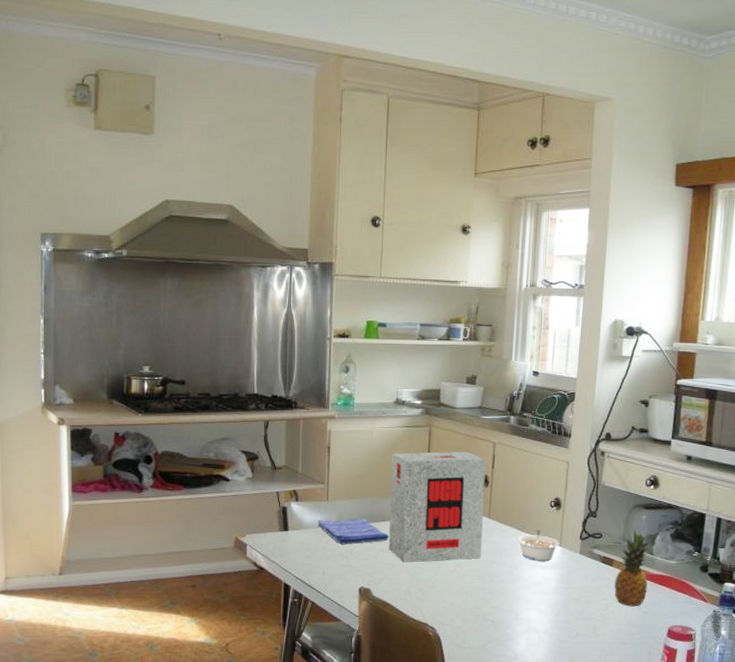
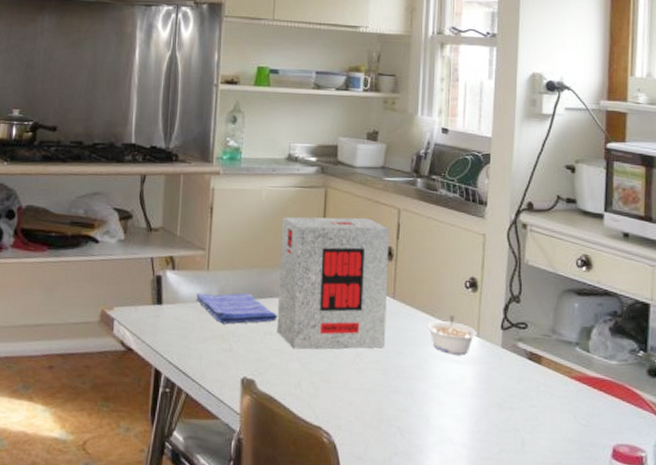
fruit: present [614,528,650,607] -> none [545,318,585,417]

